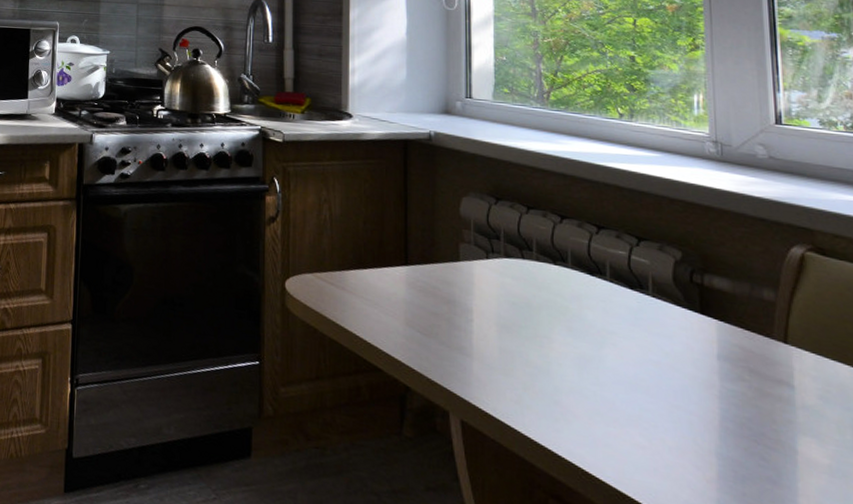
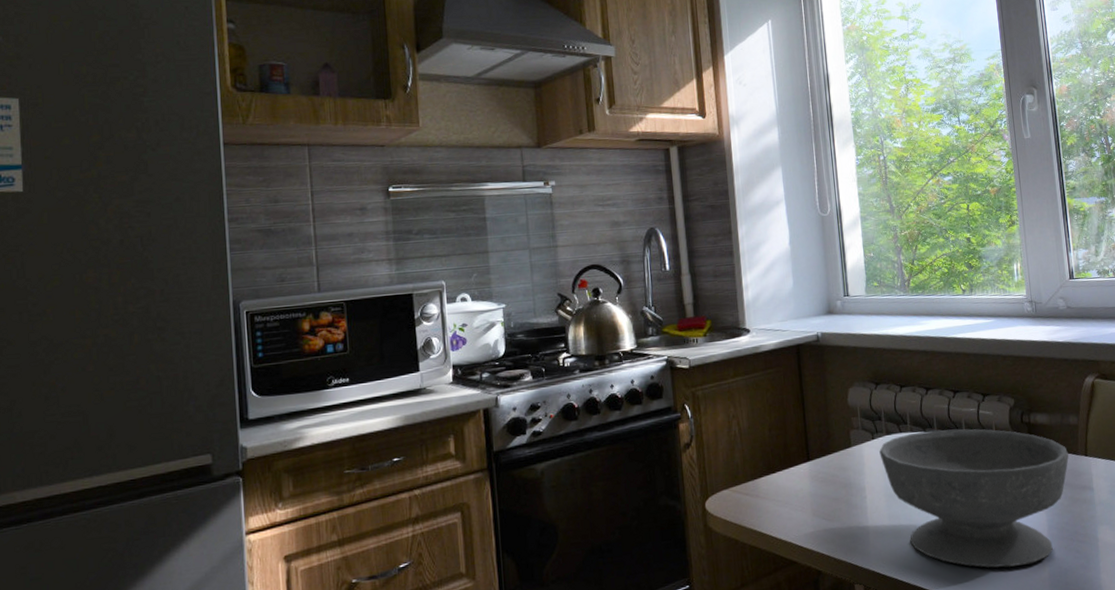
bowl: none [494,262,759,456] -> present [879,429,1069,568]

